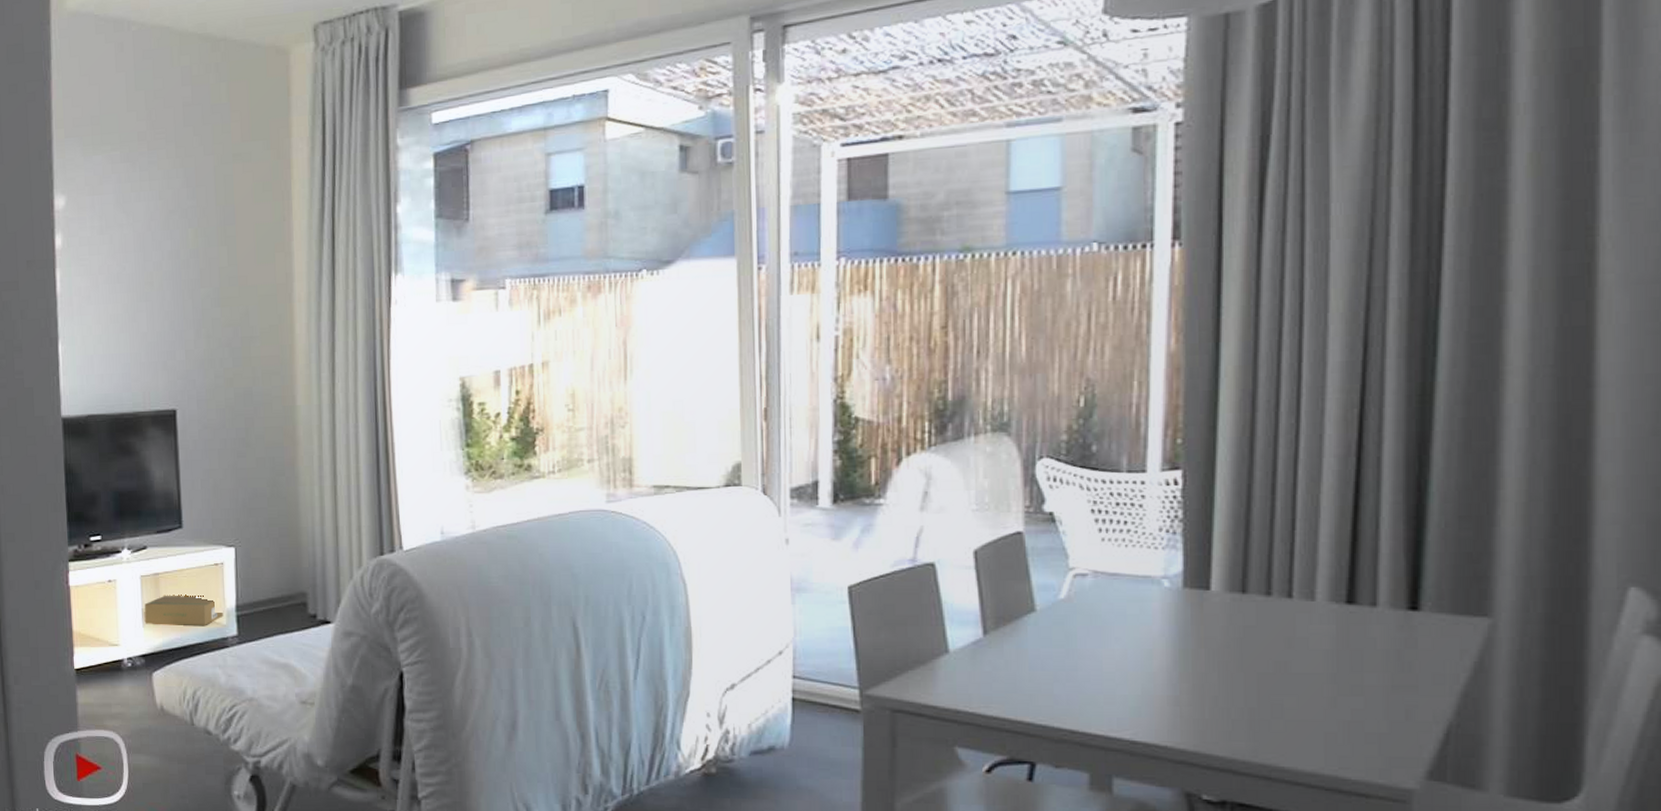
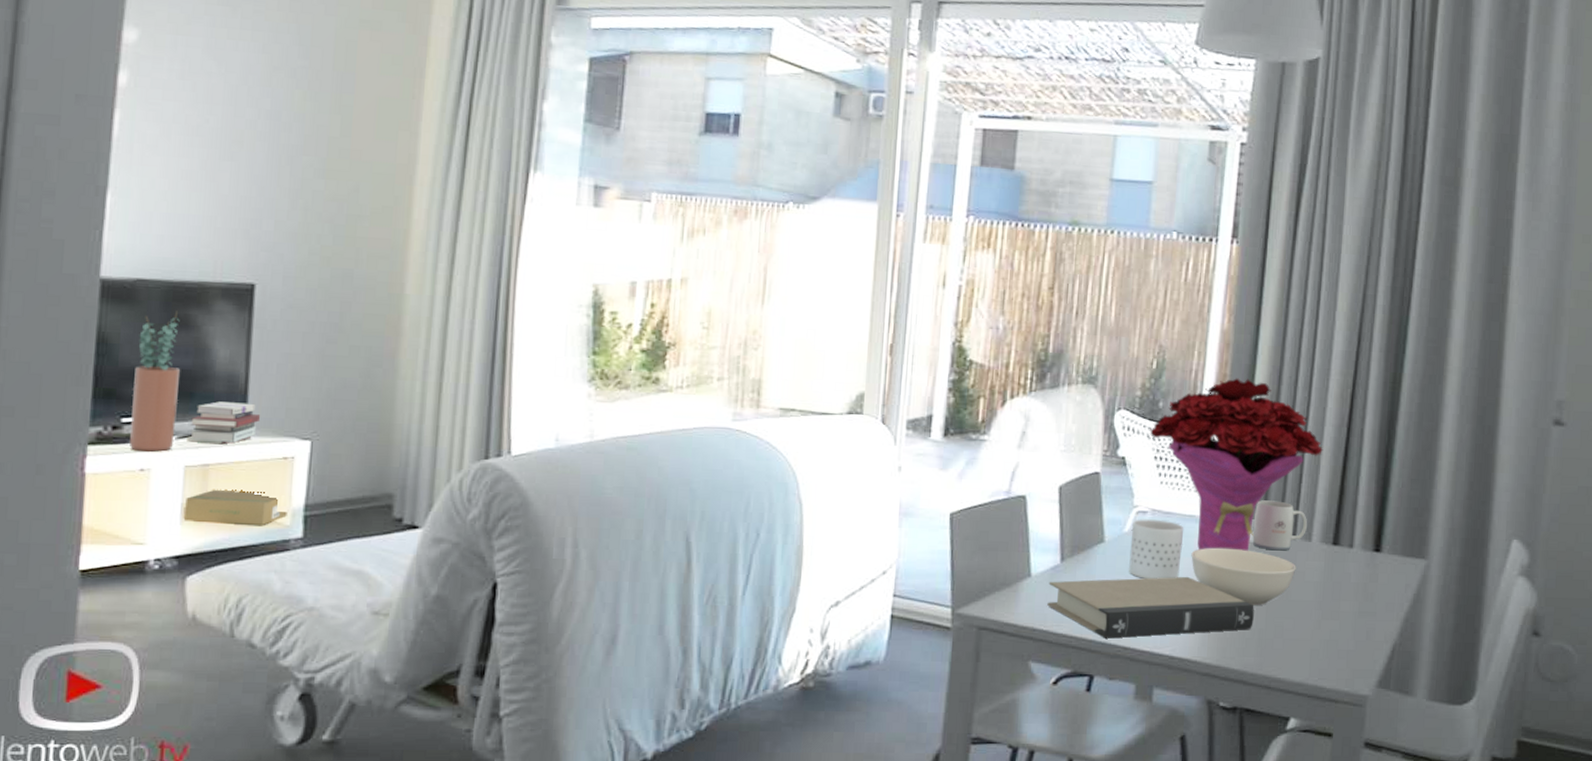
vase: none [95,440,131,565] -> present [129,311,180,452]
books: none [140,517,194,555] -> present [187,401,261,445]
book: none [971,647,1241,721] -> present [1047,576,1254,639]
mug: none [1069,583,1138,652] -> present [1129,519,1184,579]
flower bouquet: none [1081,408,1324,617] -> present [1149,378,1324,551]
bowl: none [1149,612,1296,681] -> present [1191,547,1296,606]
mug: none [1230,553,1308,614] -> present [1252,500,1308,551]

